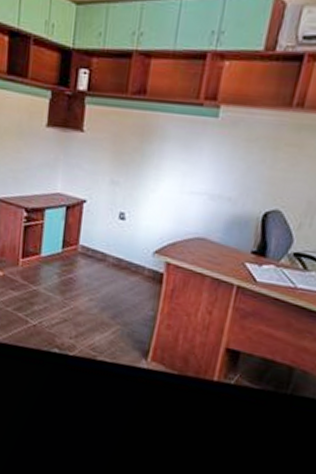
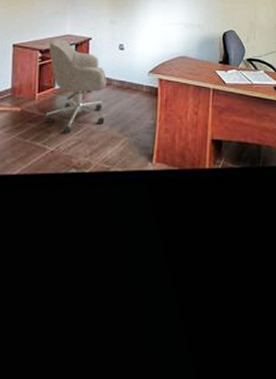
chair: none [28,195,101,310] -> present [45,38,106,134]

